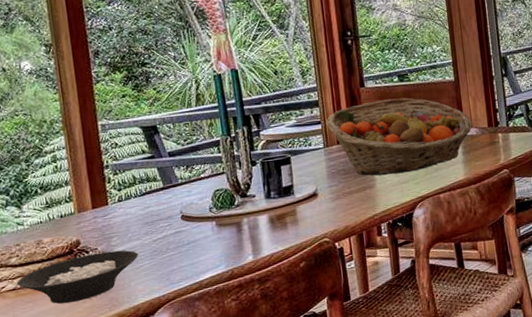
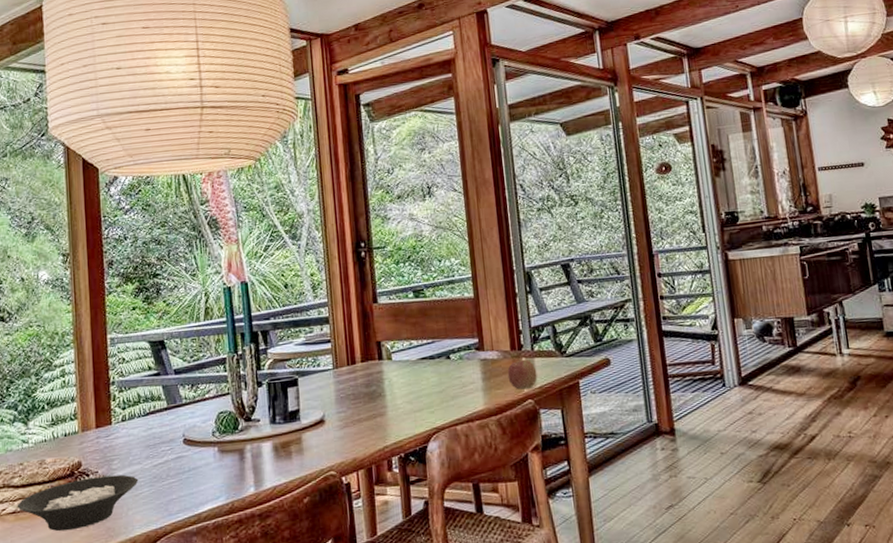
fruit basket: present [326,97,473,176] -> none [336,315,494,402]
apple: none [485,134,512,161] -> present [507,359,537,390]

